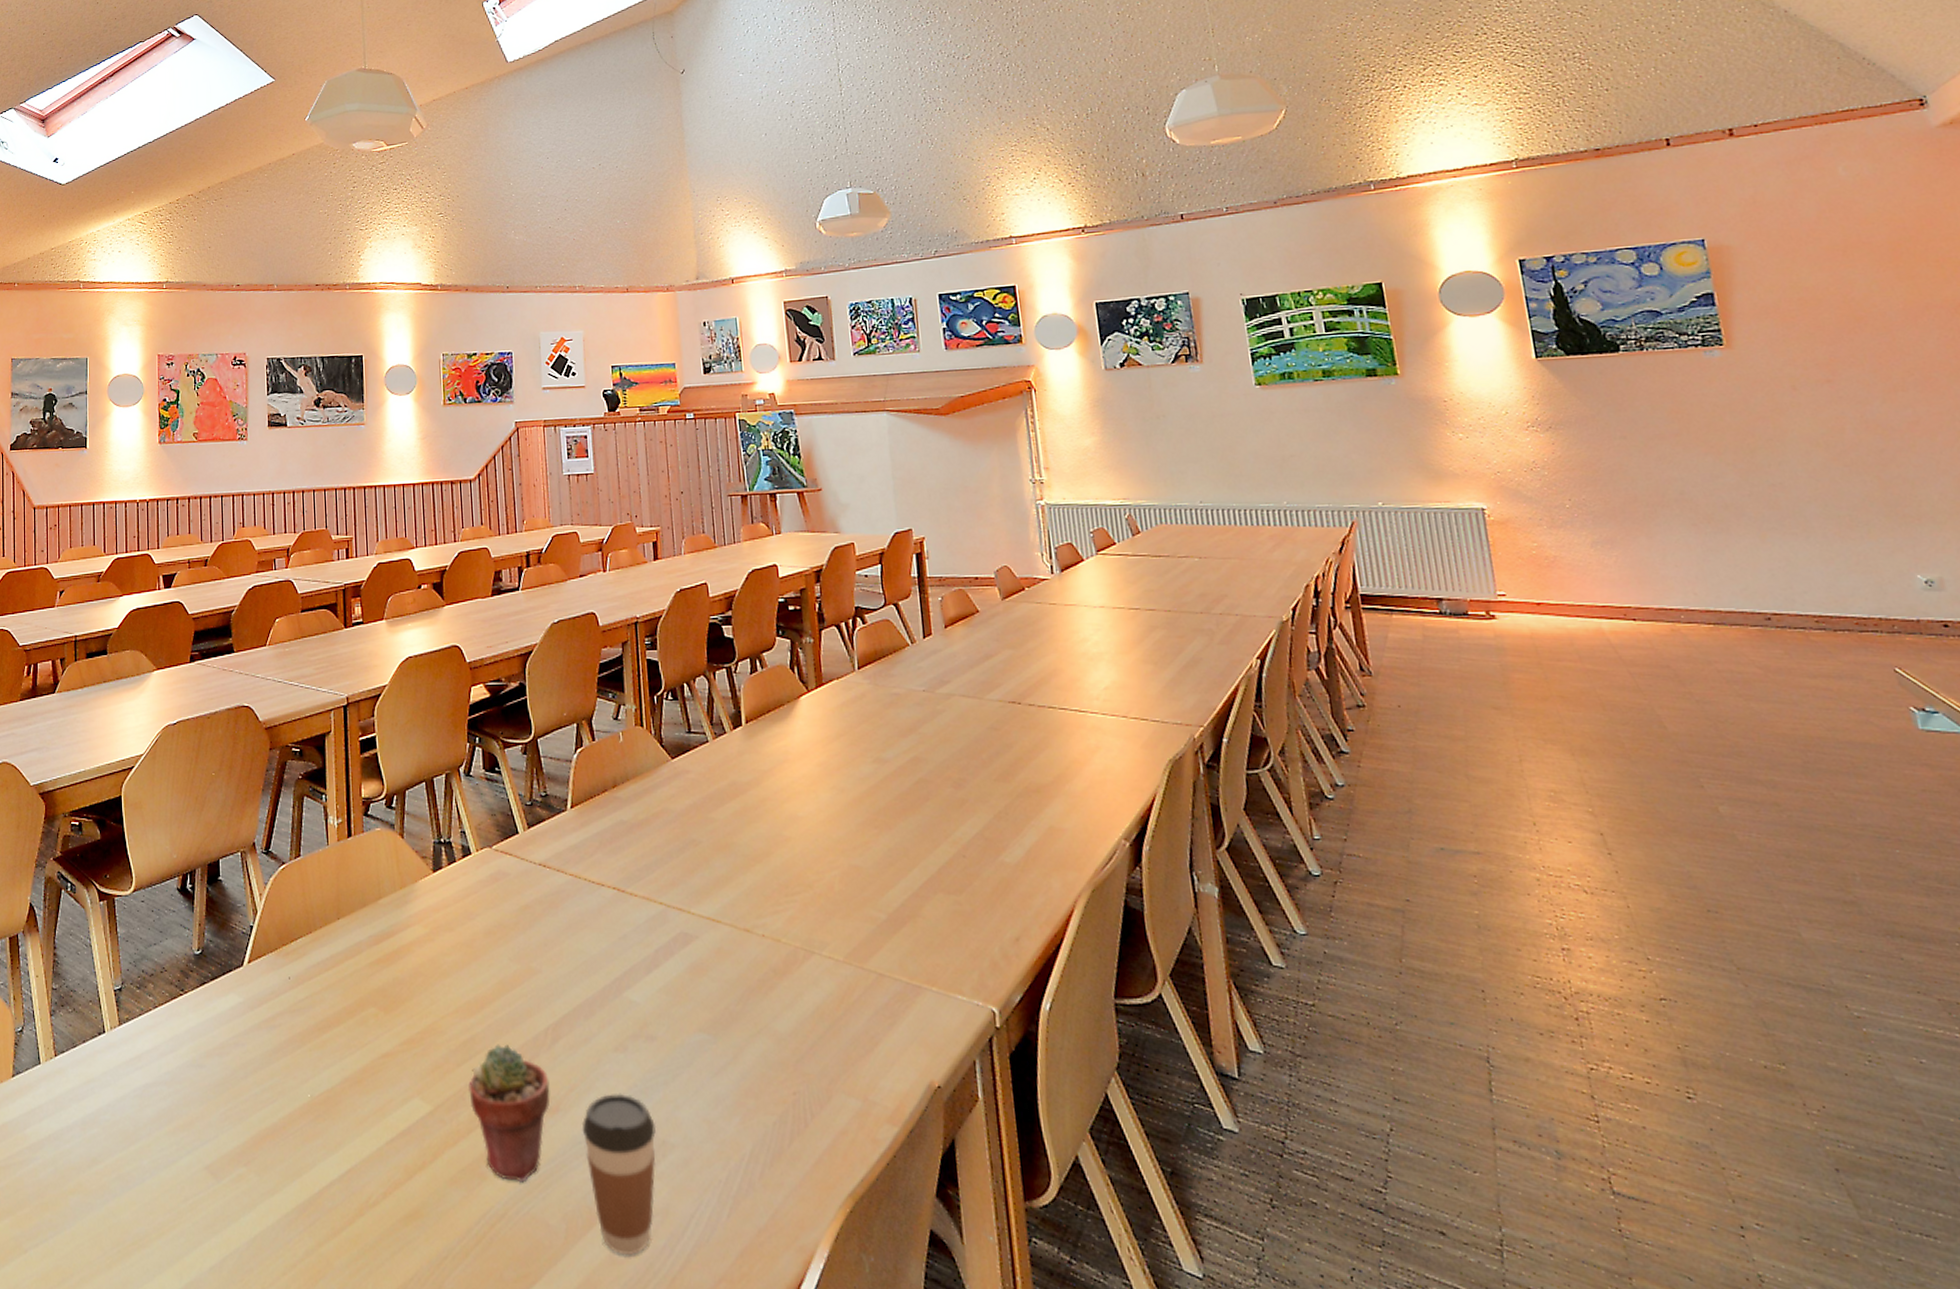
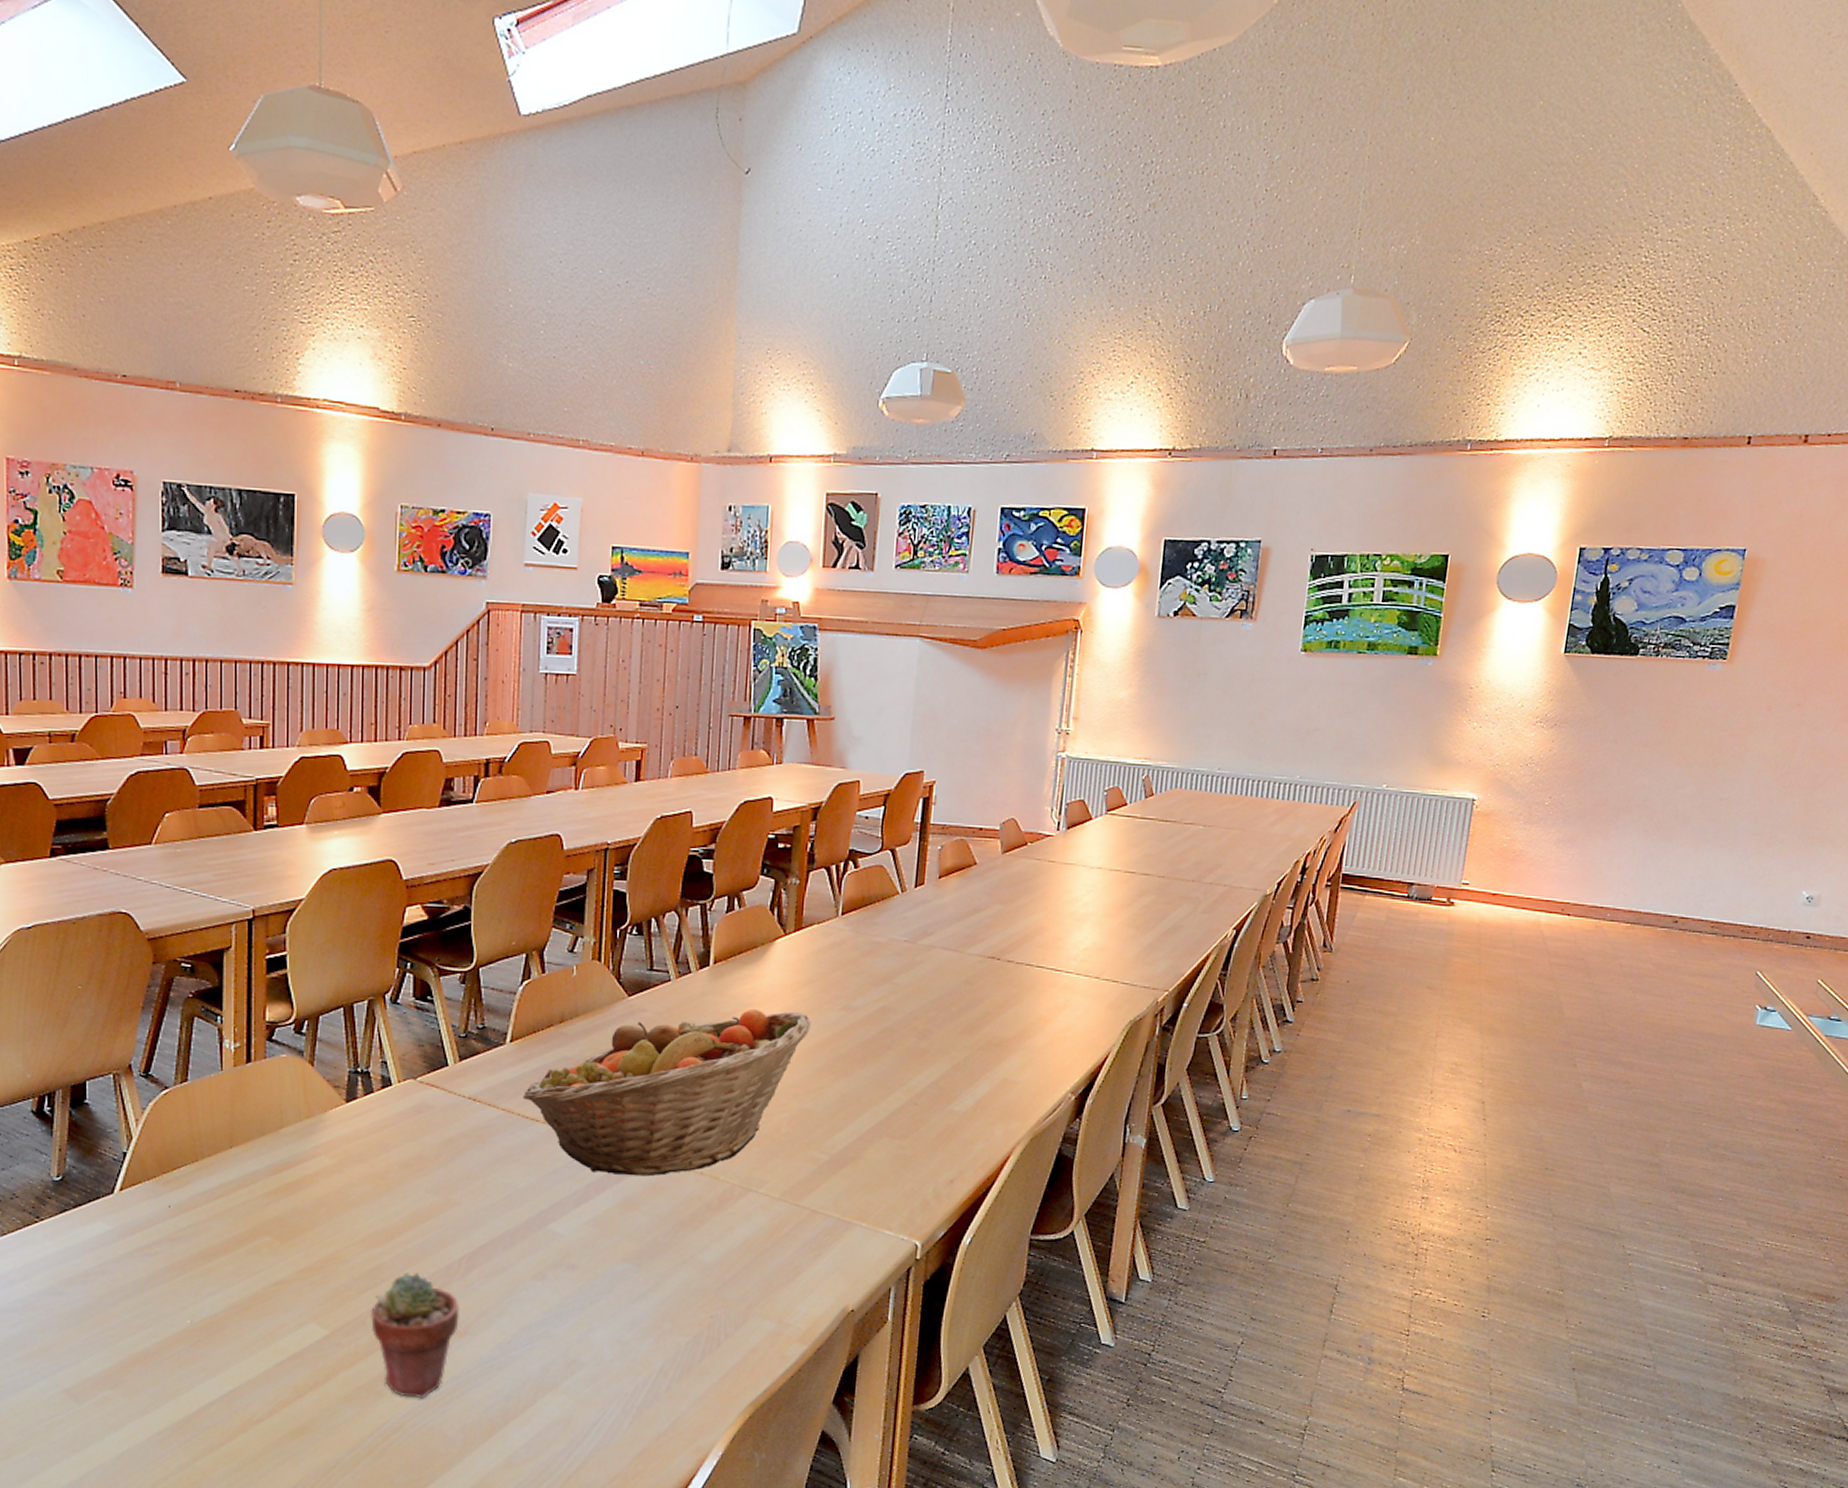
coffee cup: present [581,1093,657,1255] -> none [489,1317,568,1459]
fruit basket: none [588,765,847,940] -> present [523,1008,811,1177]

